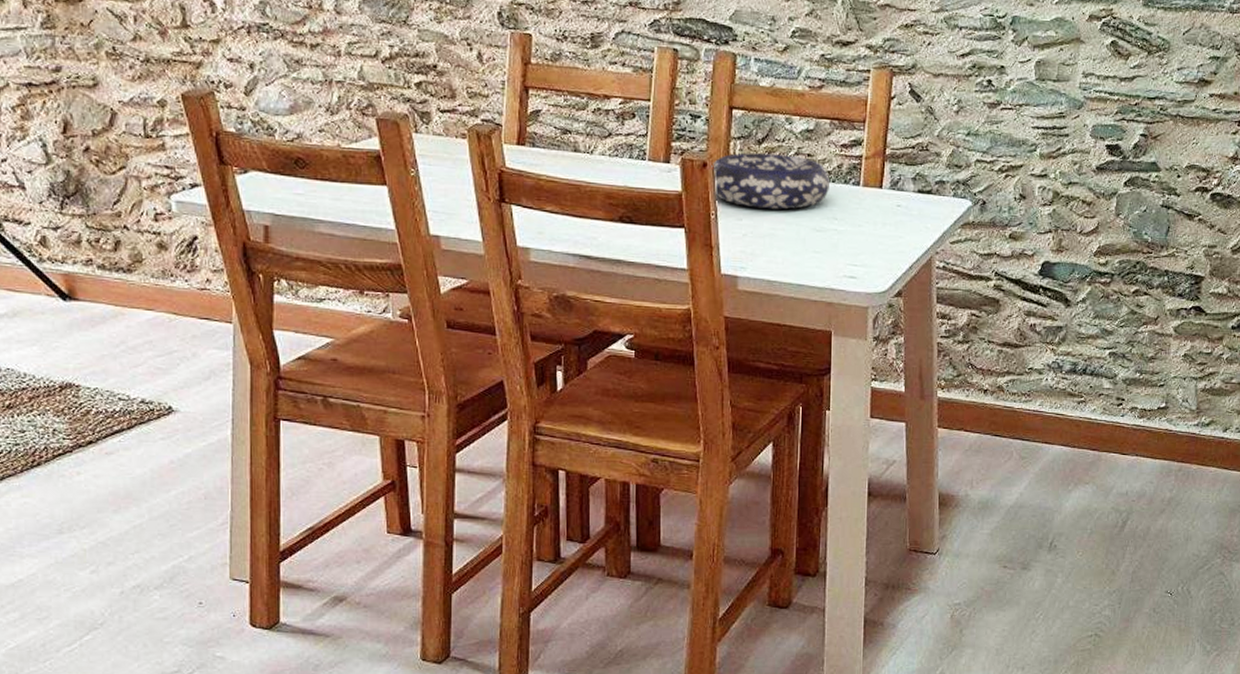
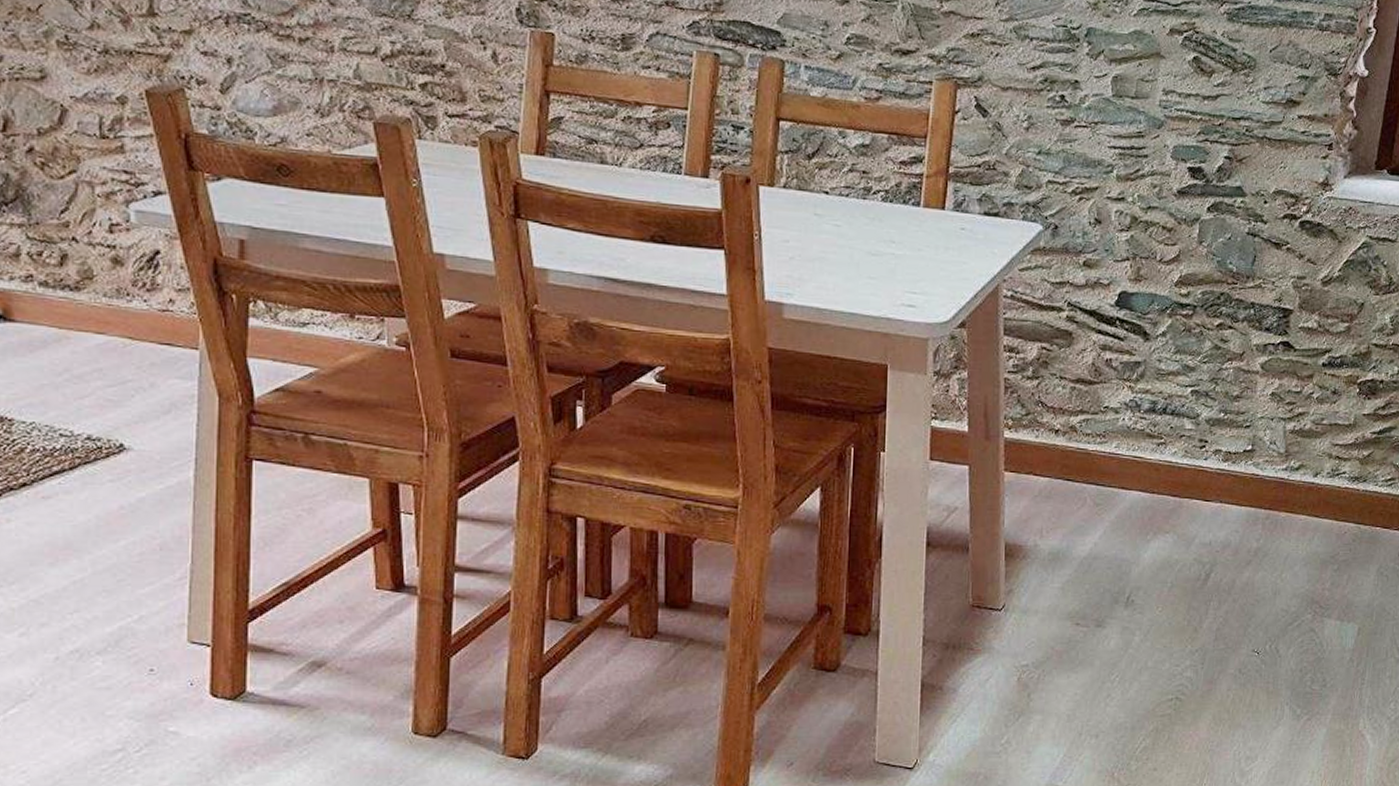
decorative bowl: present [711,153,831,210] -> none [755,168,888,231]

